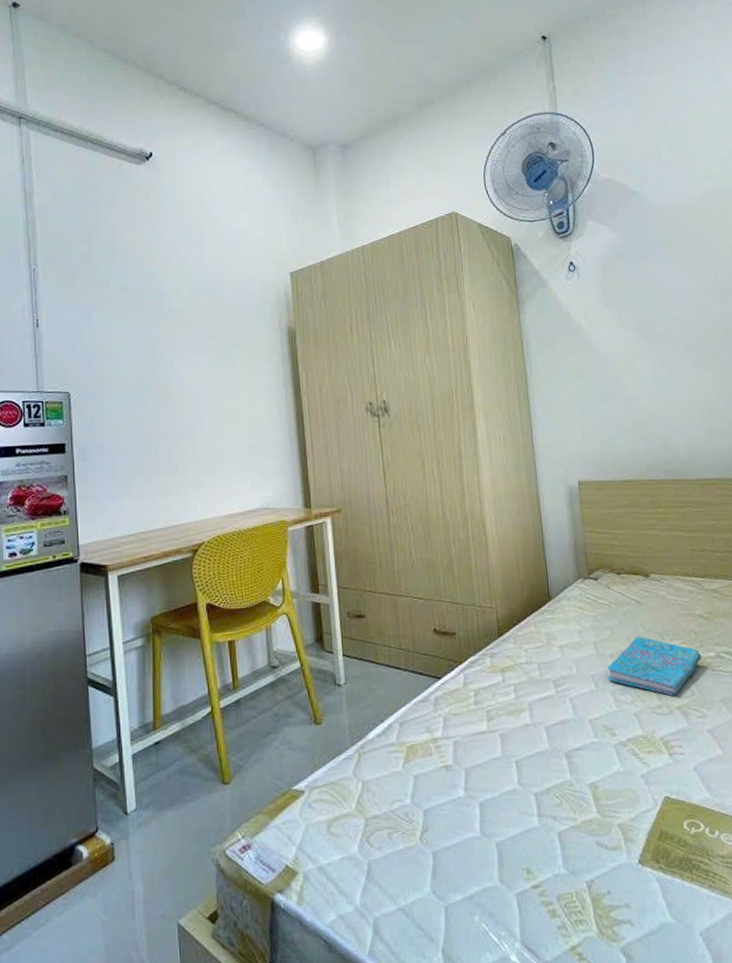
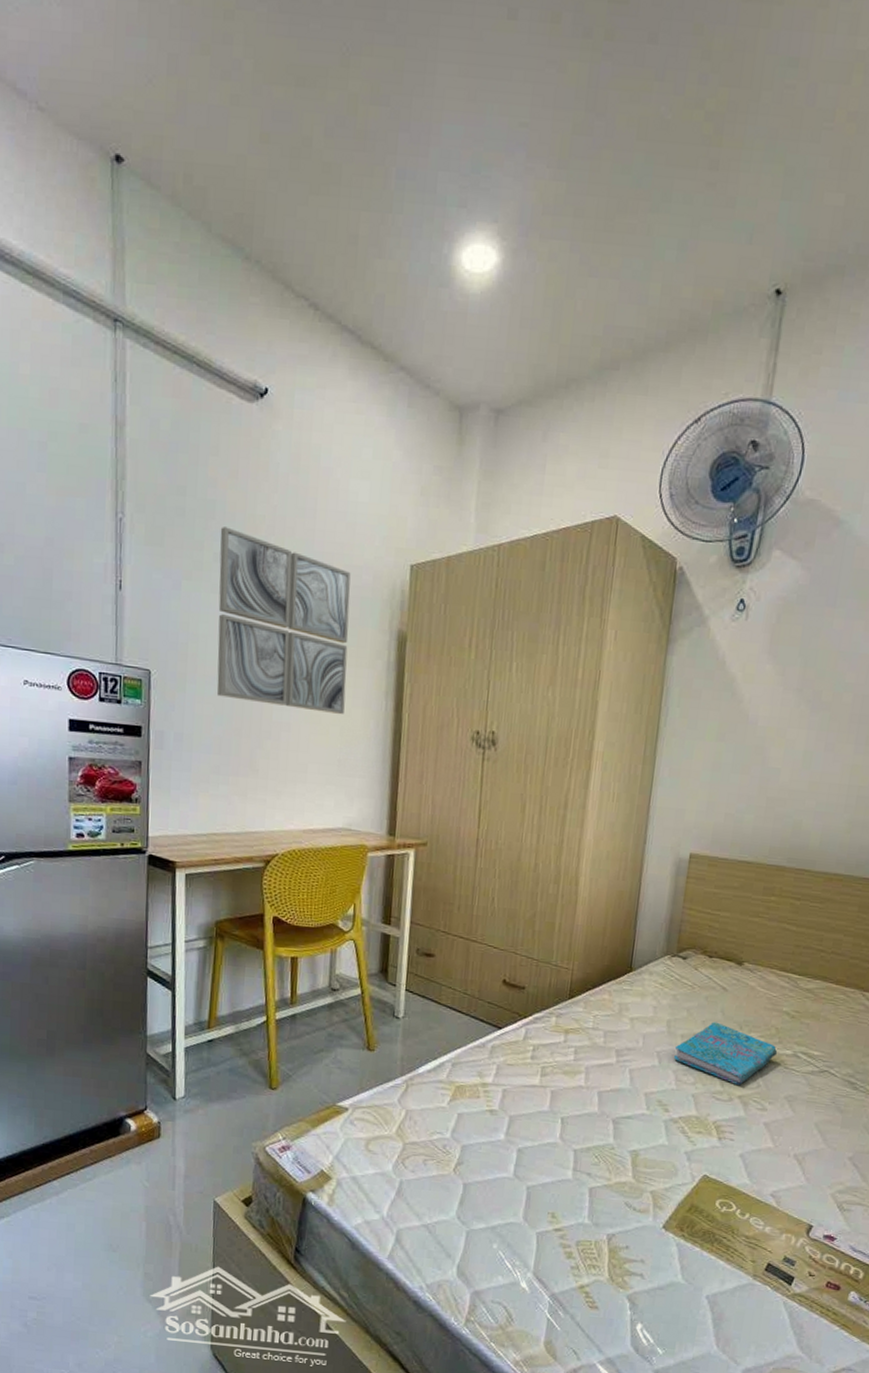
wall art: none [122,263,249,407] -> present [216,527,351,715]

